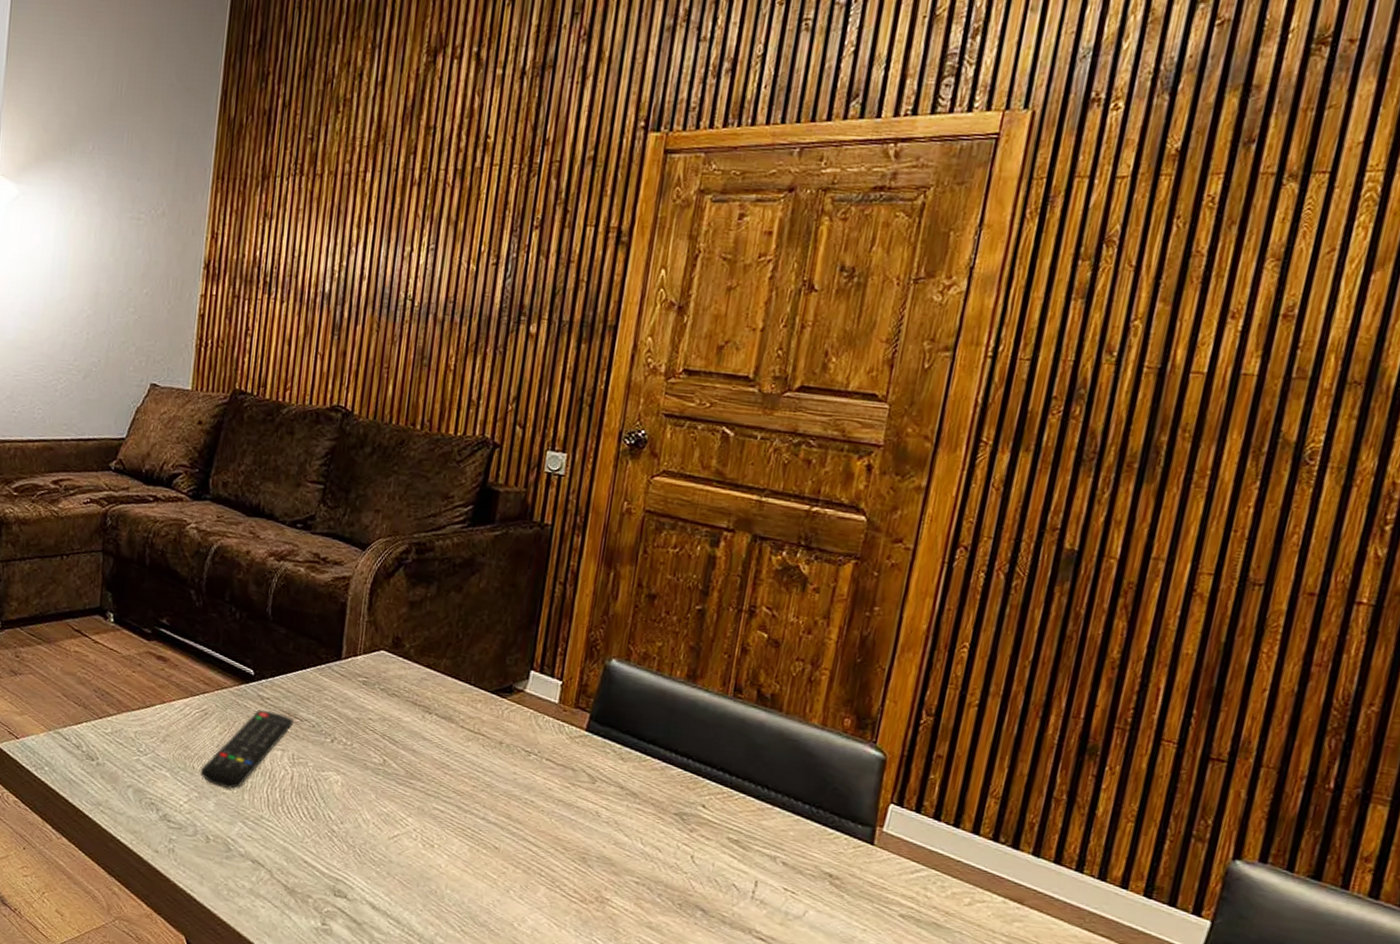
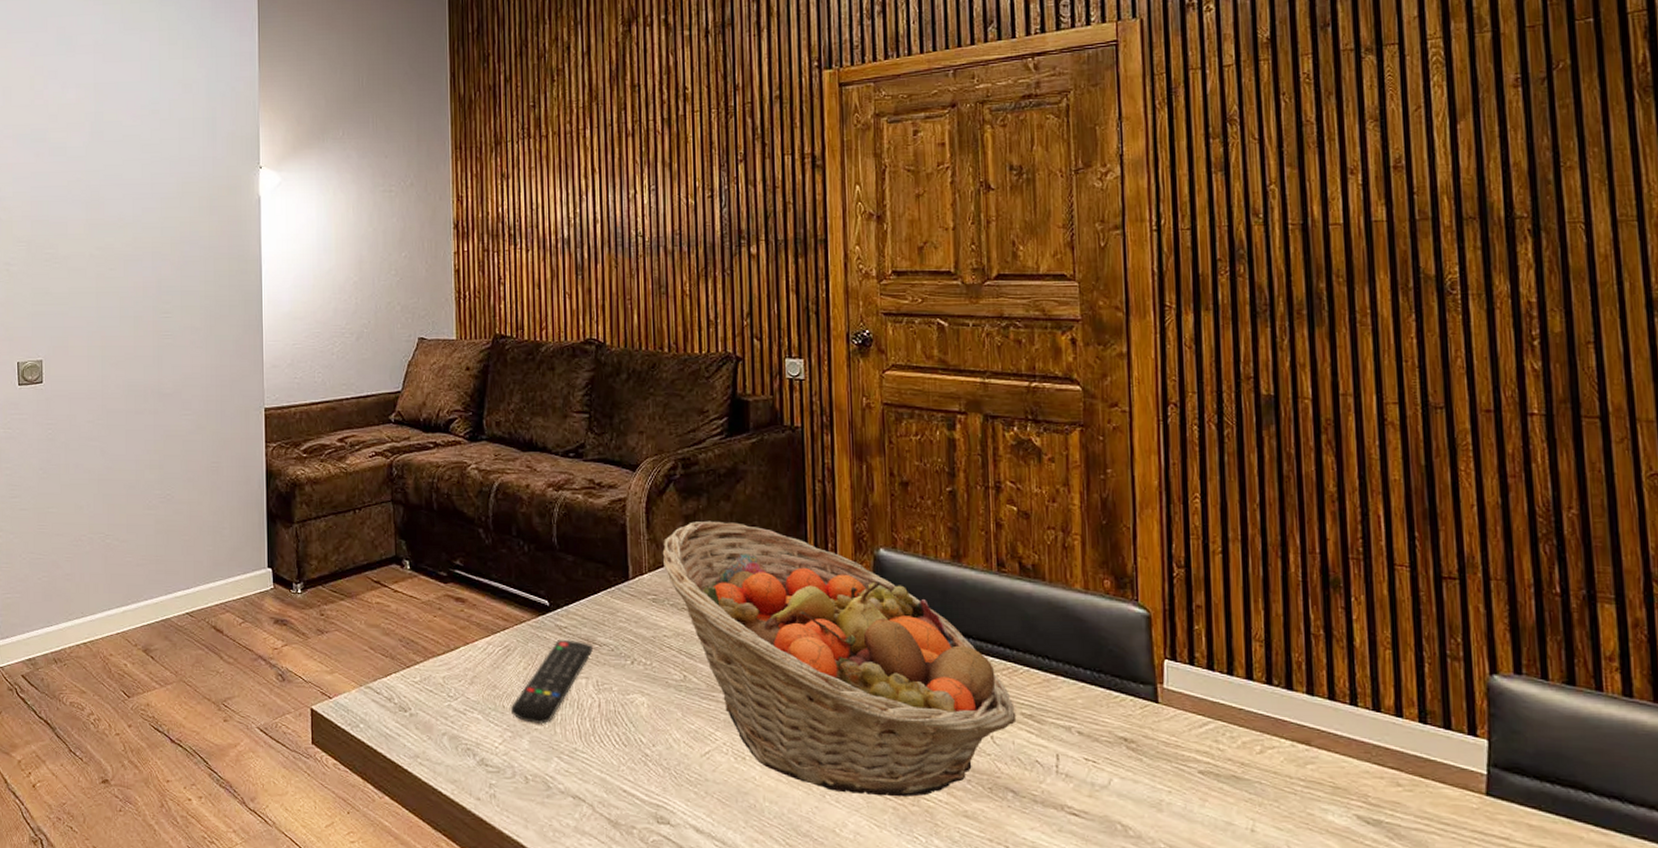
fruit basket: none [379,609,722,903] -> present [662,520,1017,797]

